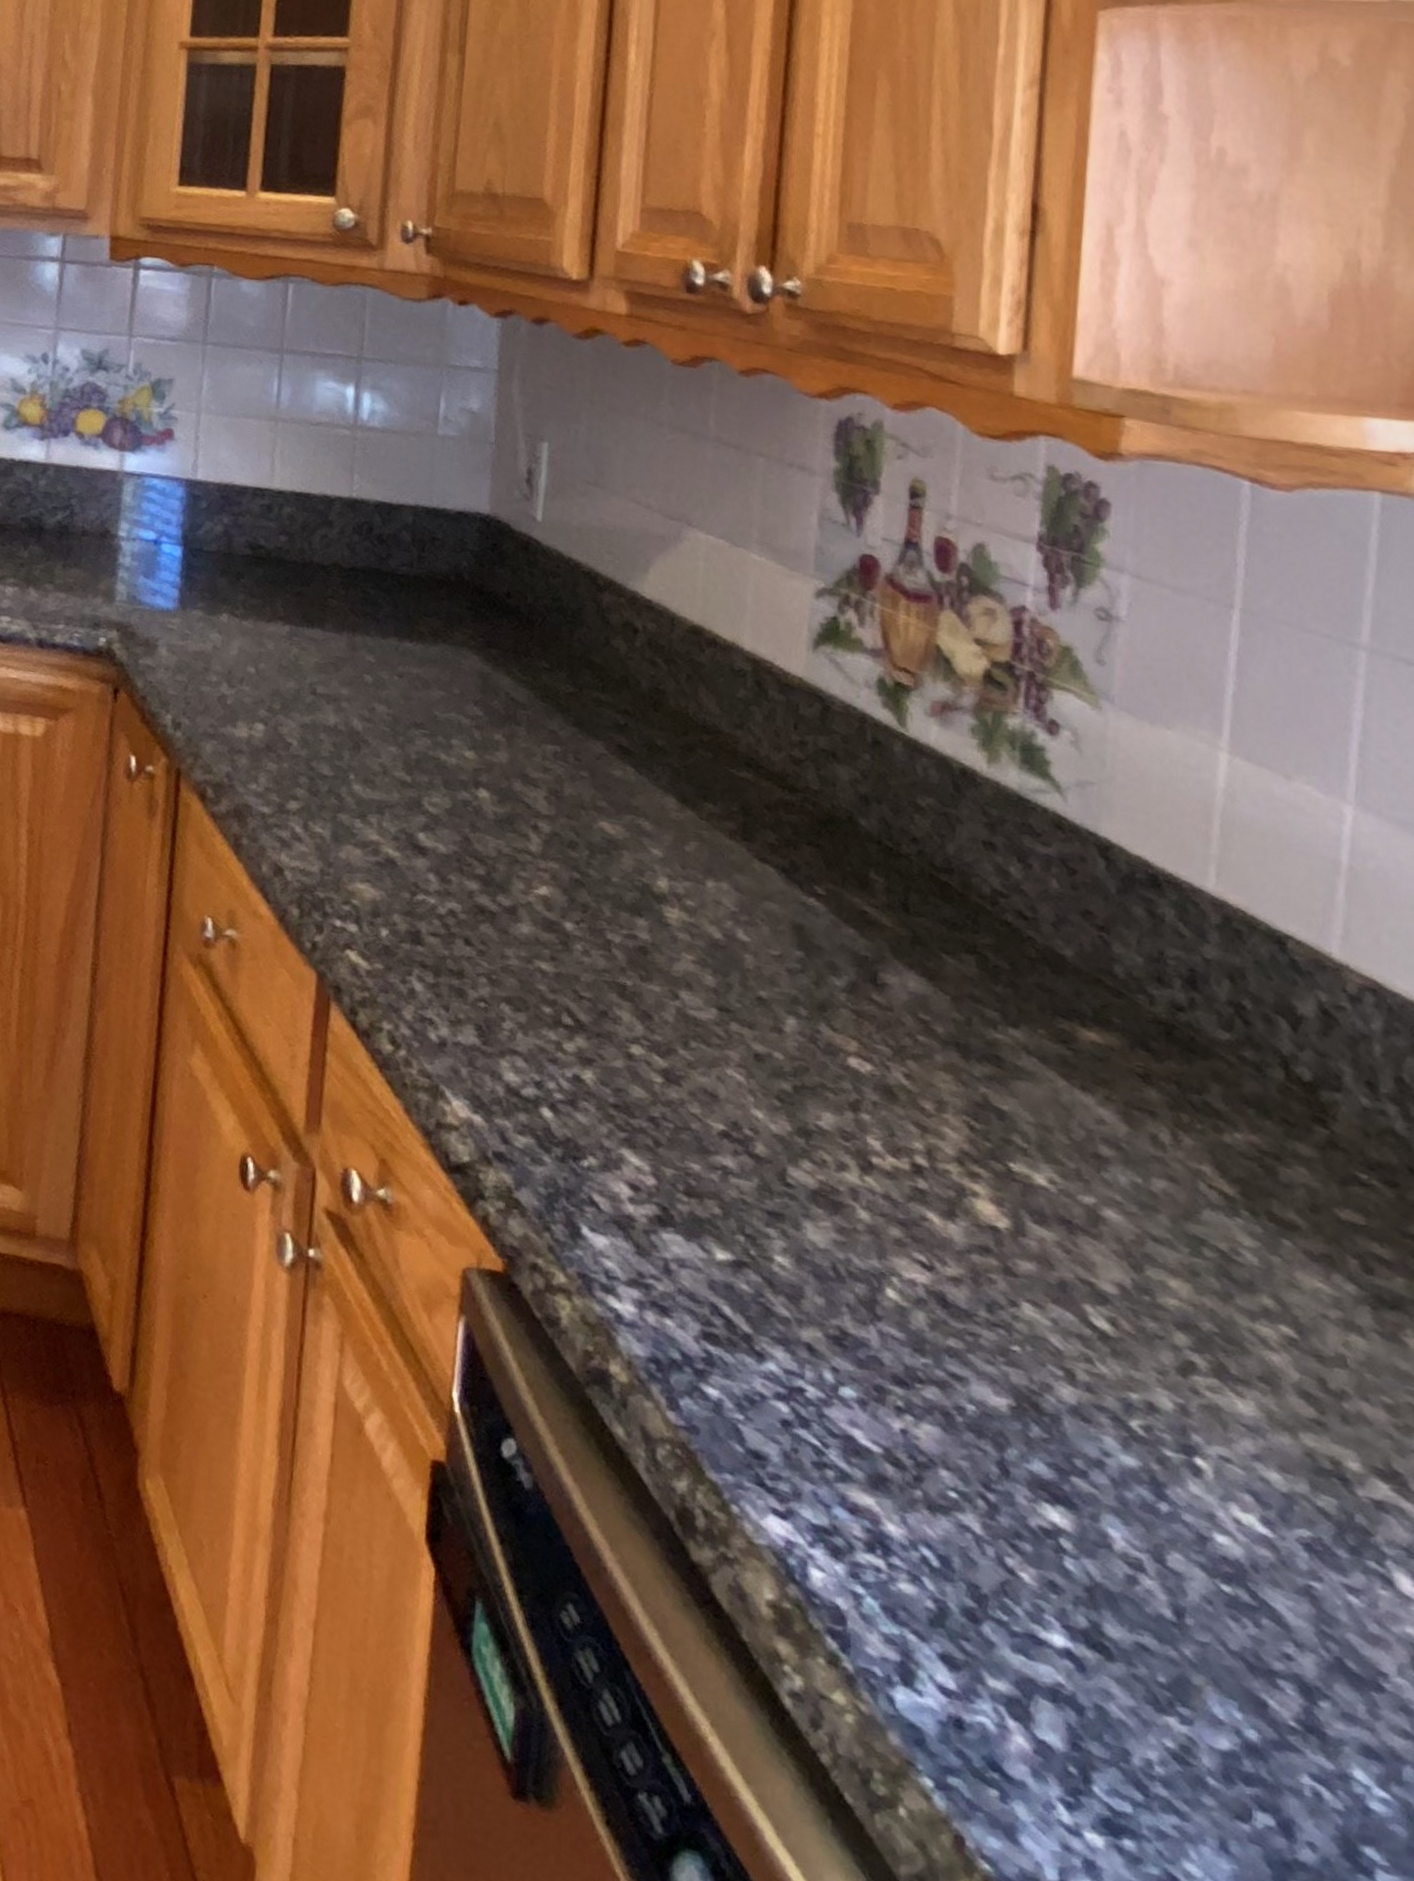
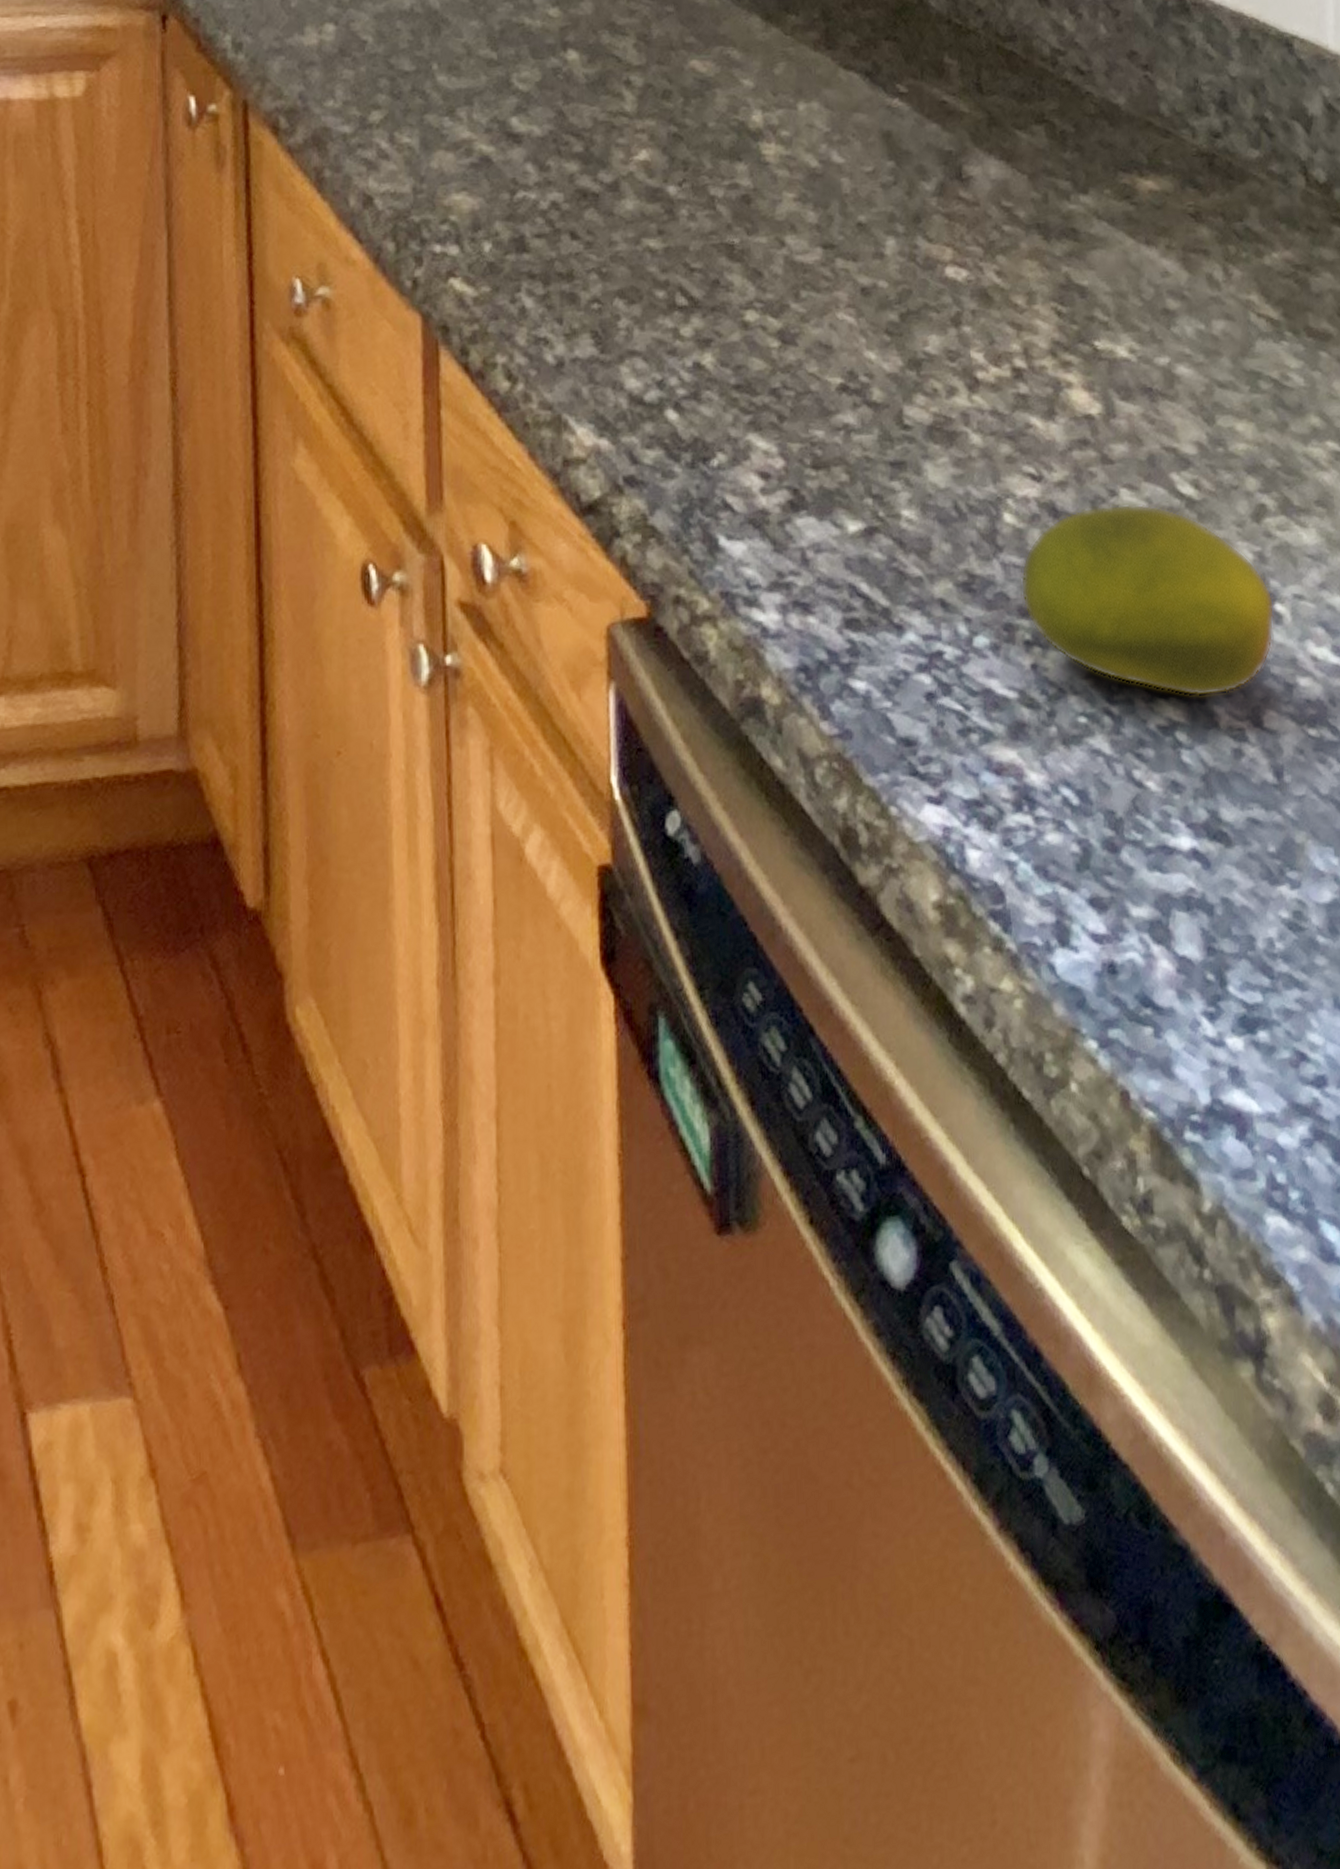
fruit: none [897,1307,1195,1523] -> present [1020,503,1275,697]

